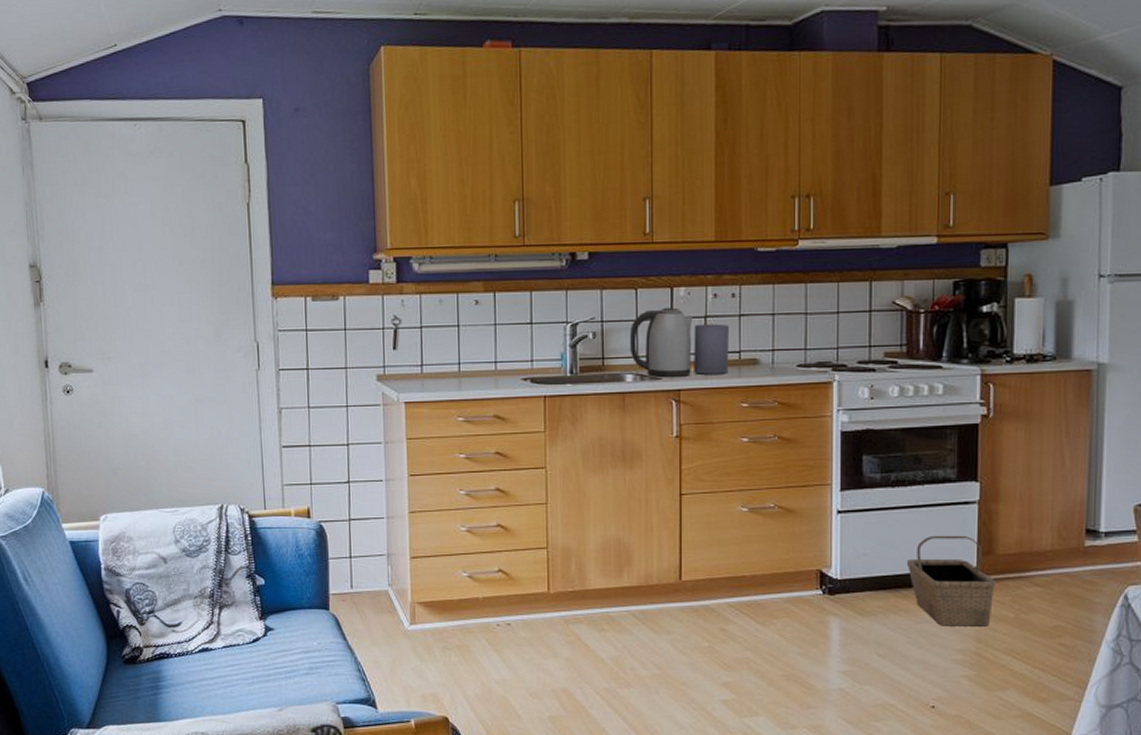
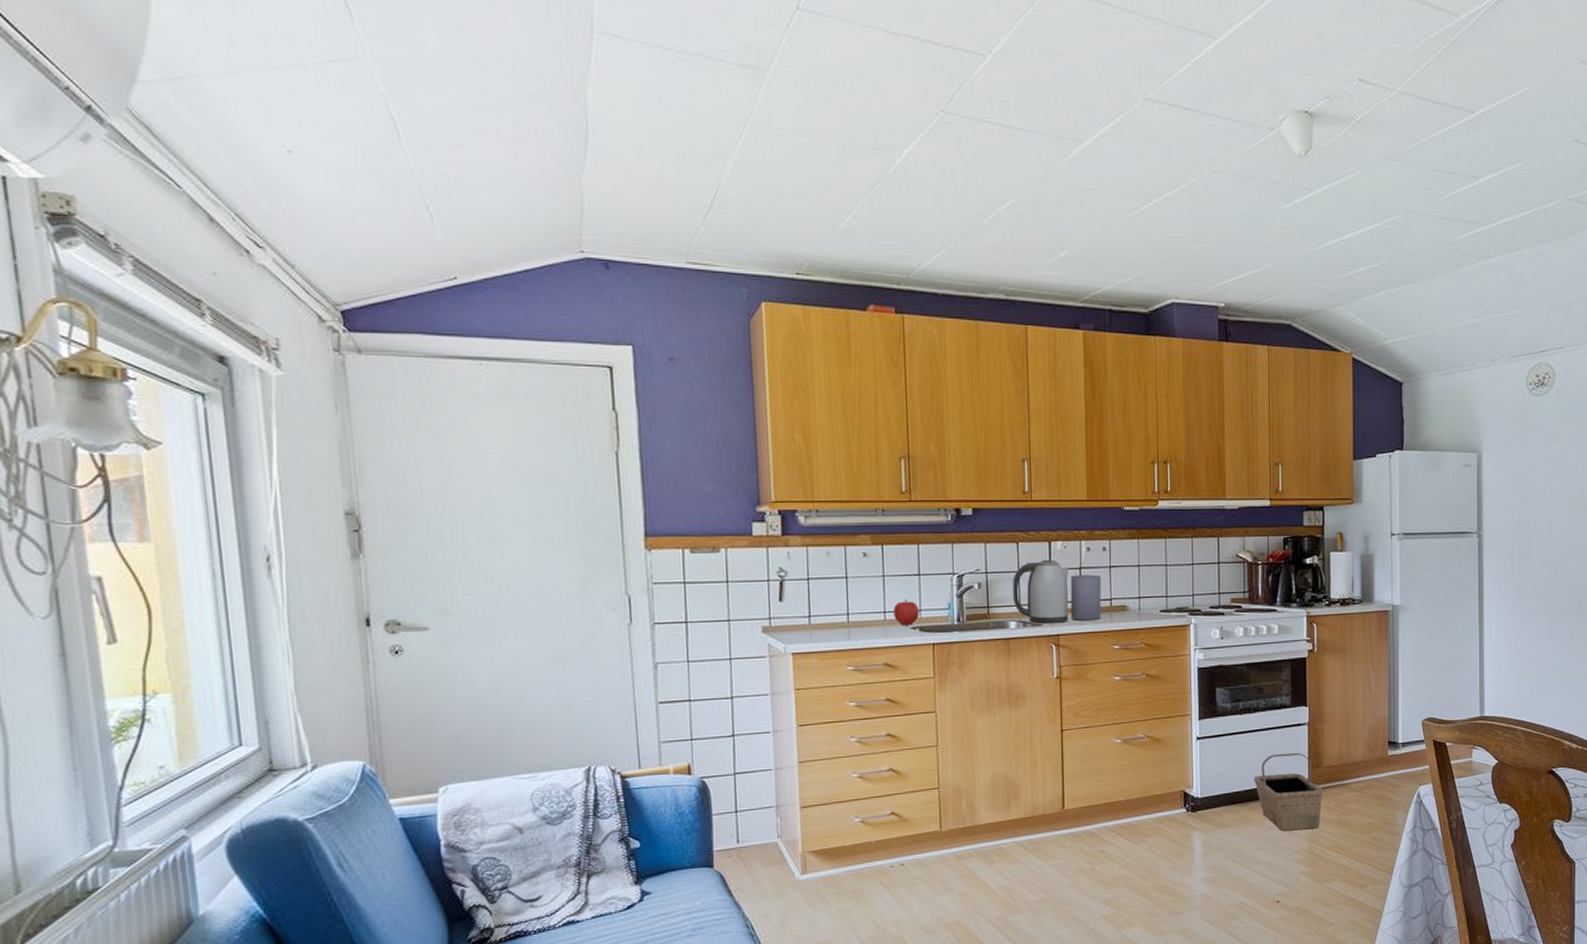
fruit: none [504,348,531,377] -> present [893,598,919,626]

